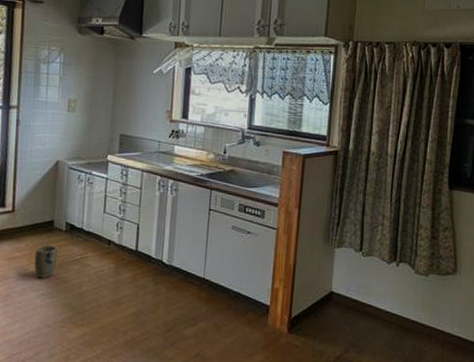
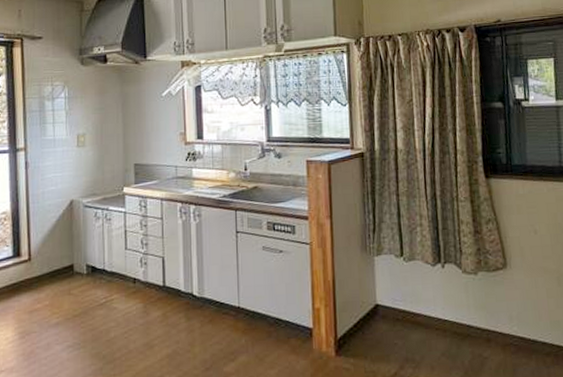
plant pot: present [34,245,58,279] -> none [56,292,81,330]

